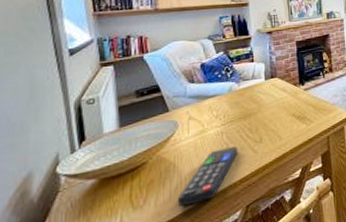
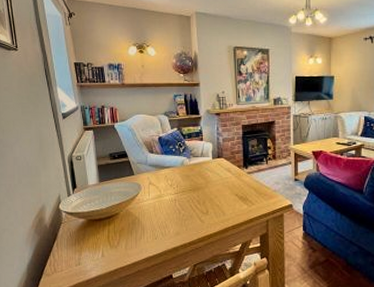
remote control: present [177,146,239,207] -> none [141,213,188,253]

